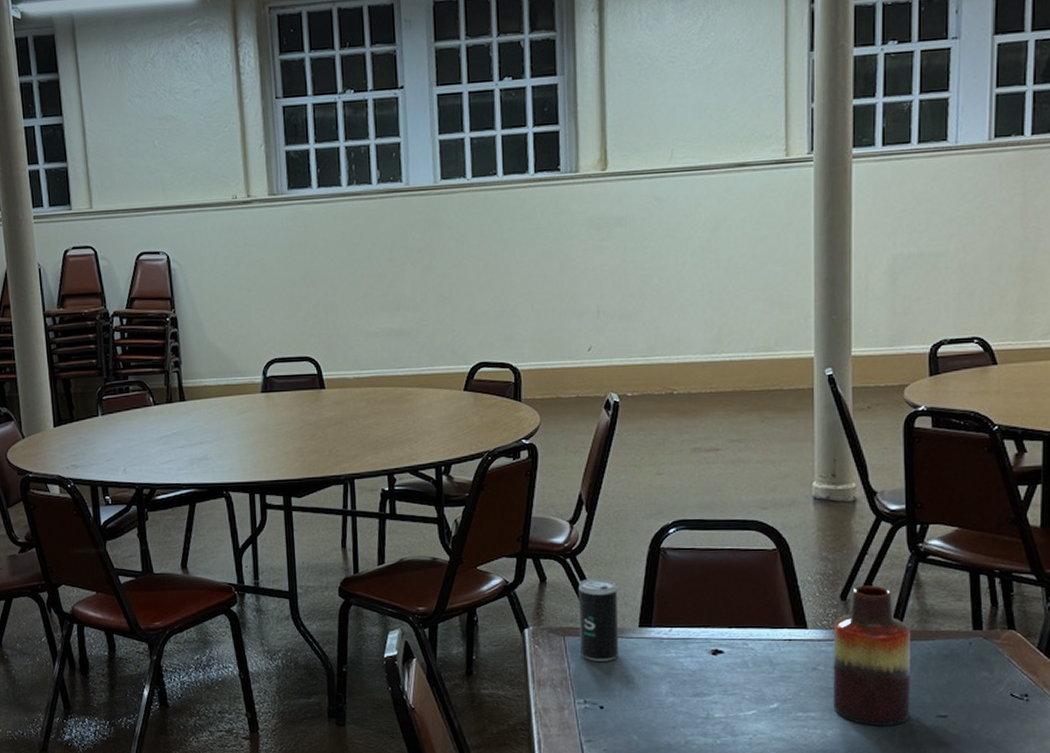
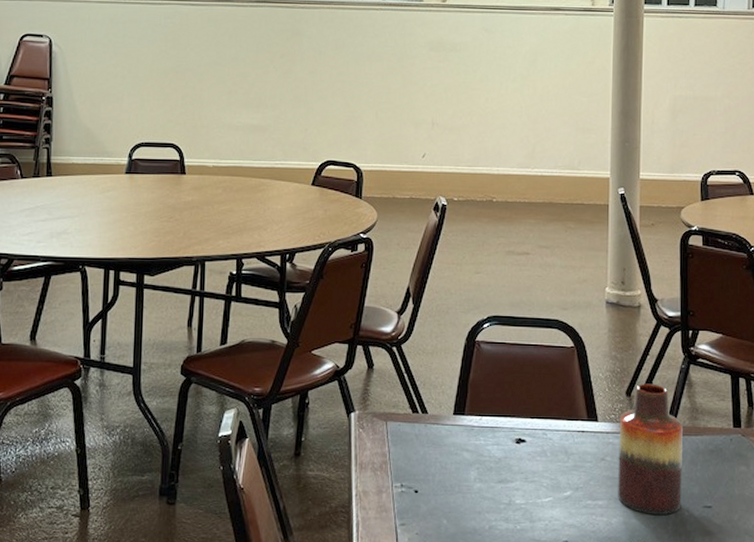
beverage can: present [579,578,619,662] -> none [400,367,437,447]

